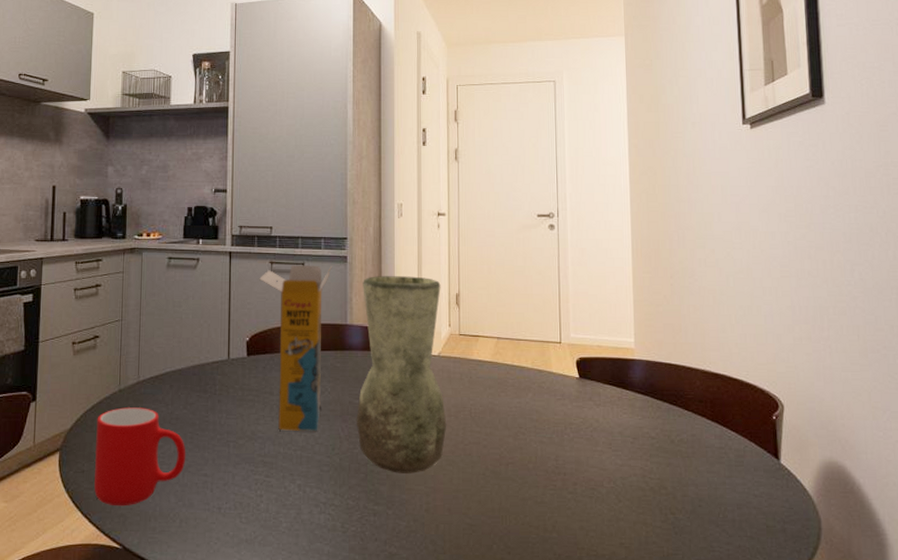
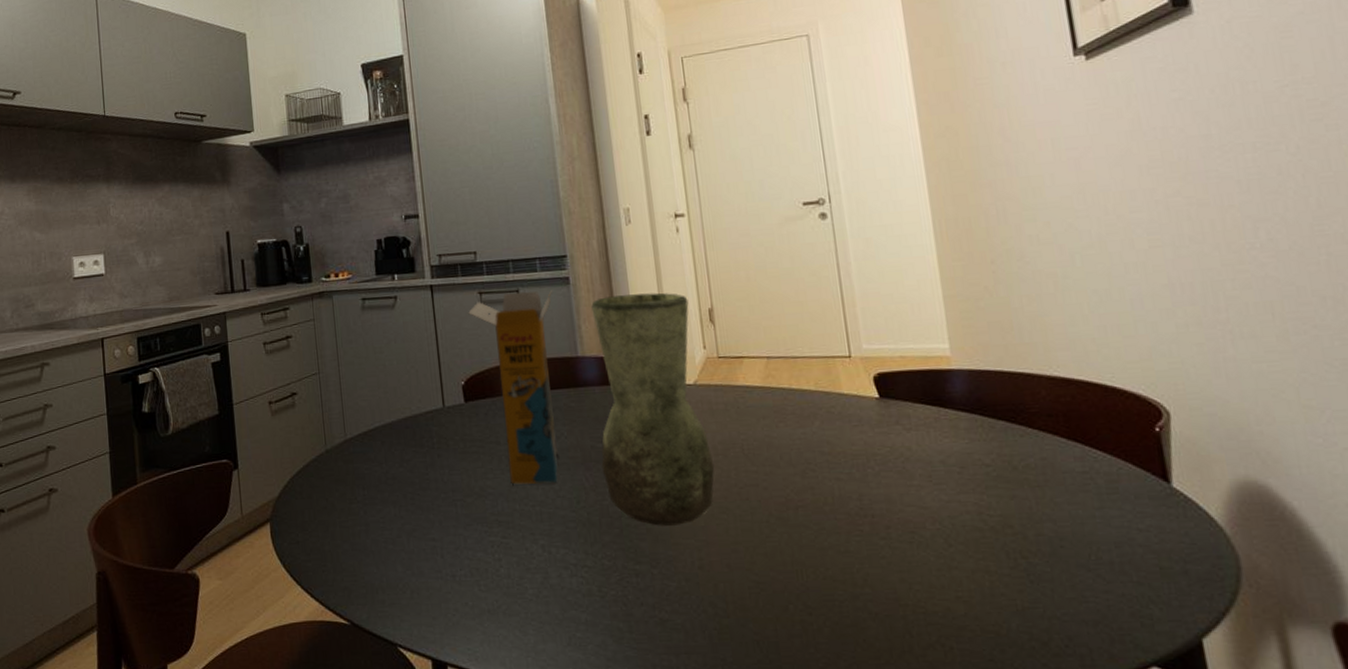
cup: present [94,407,186,507] -> none [305,468,409,579]

